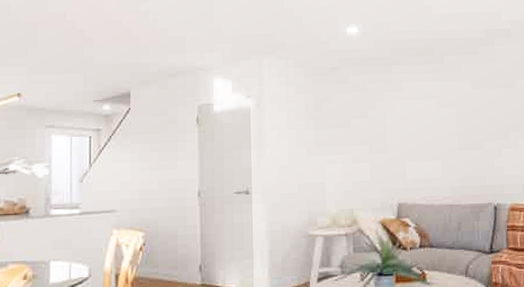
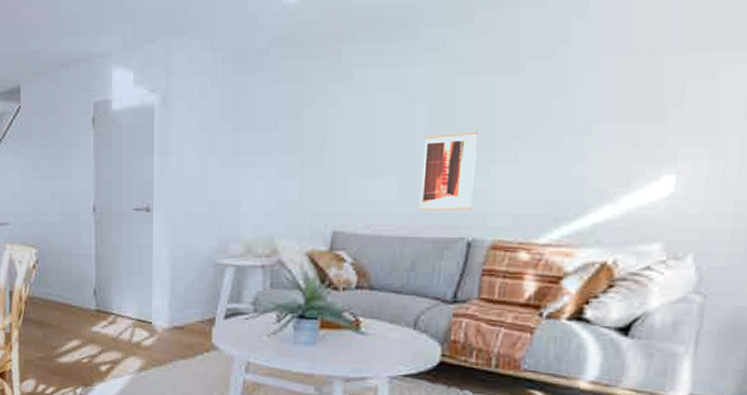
wall art: none [456,126,494,184] -> present [418,131,478,210]

